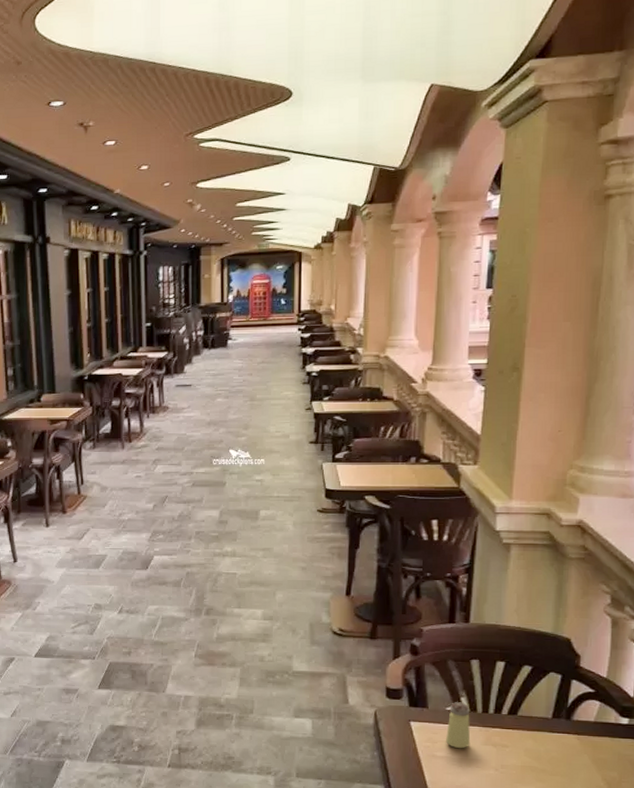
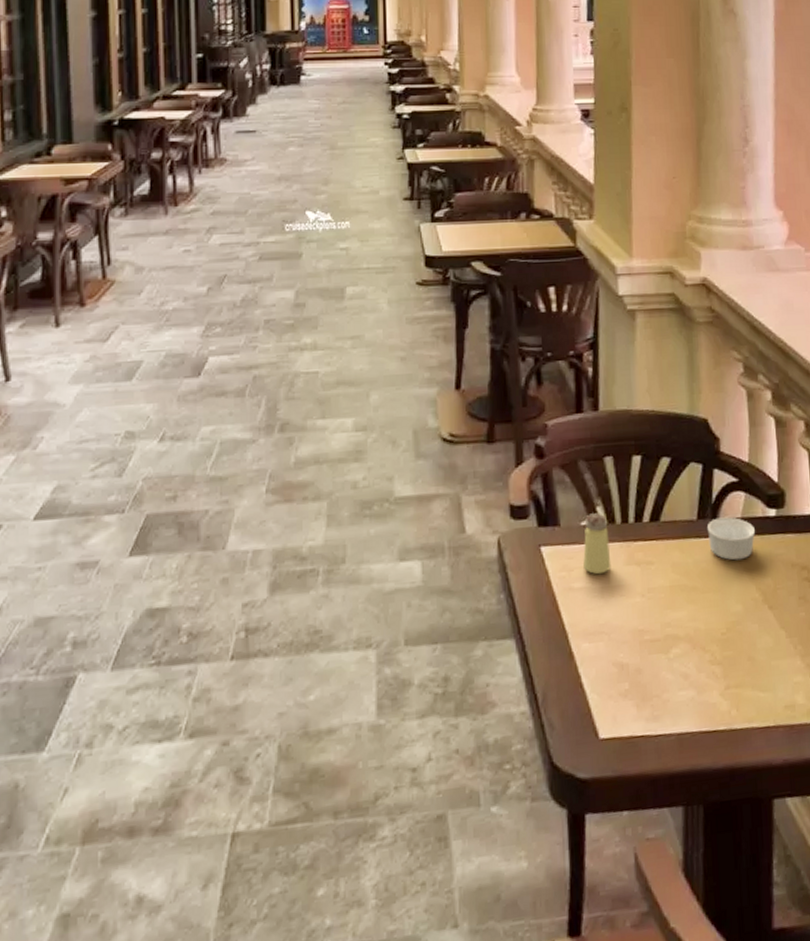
ramekin: none [560,719,607,755] -> present [706,517,756,561]

